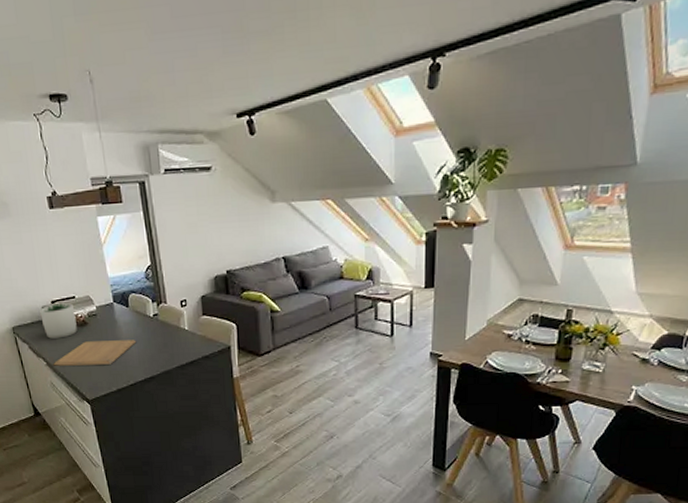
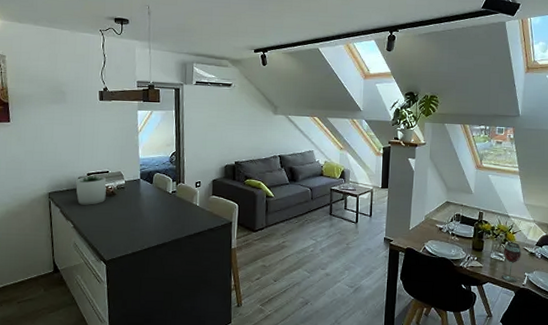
chopping board: present [52,340,137,366] -> none [78,209,155,232]
wineglass: none [598,346,629,399] -> present [502,242,521,282]

